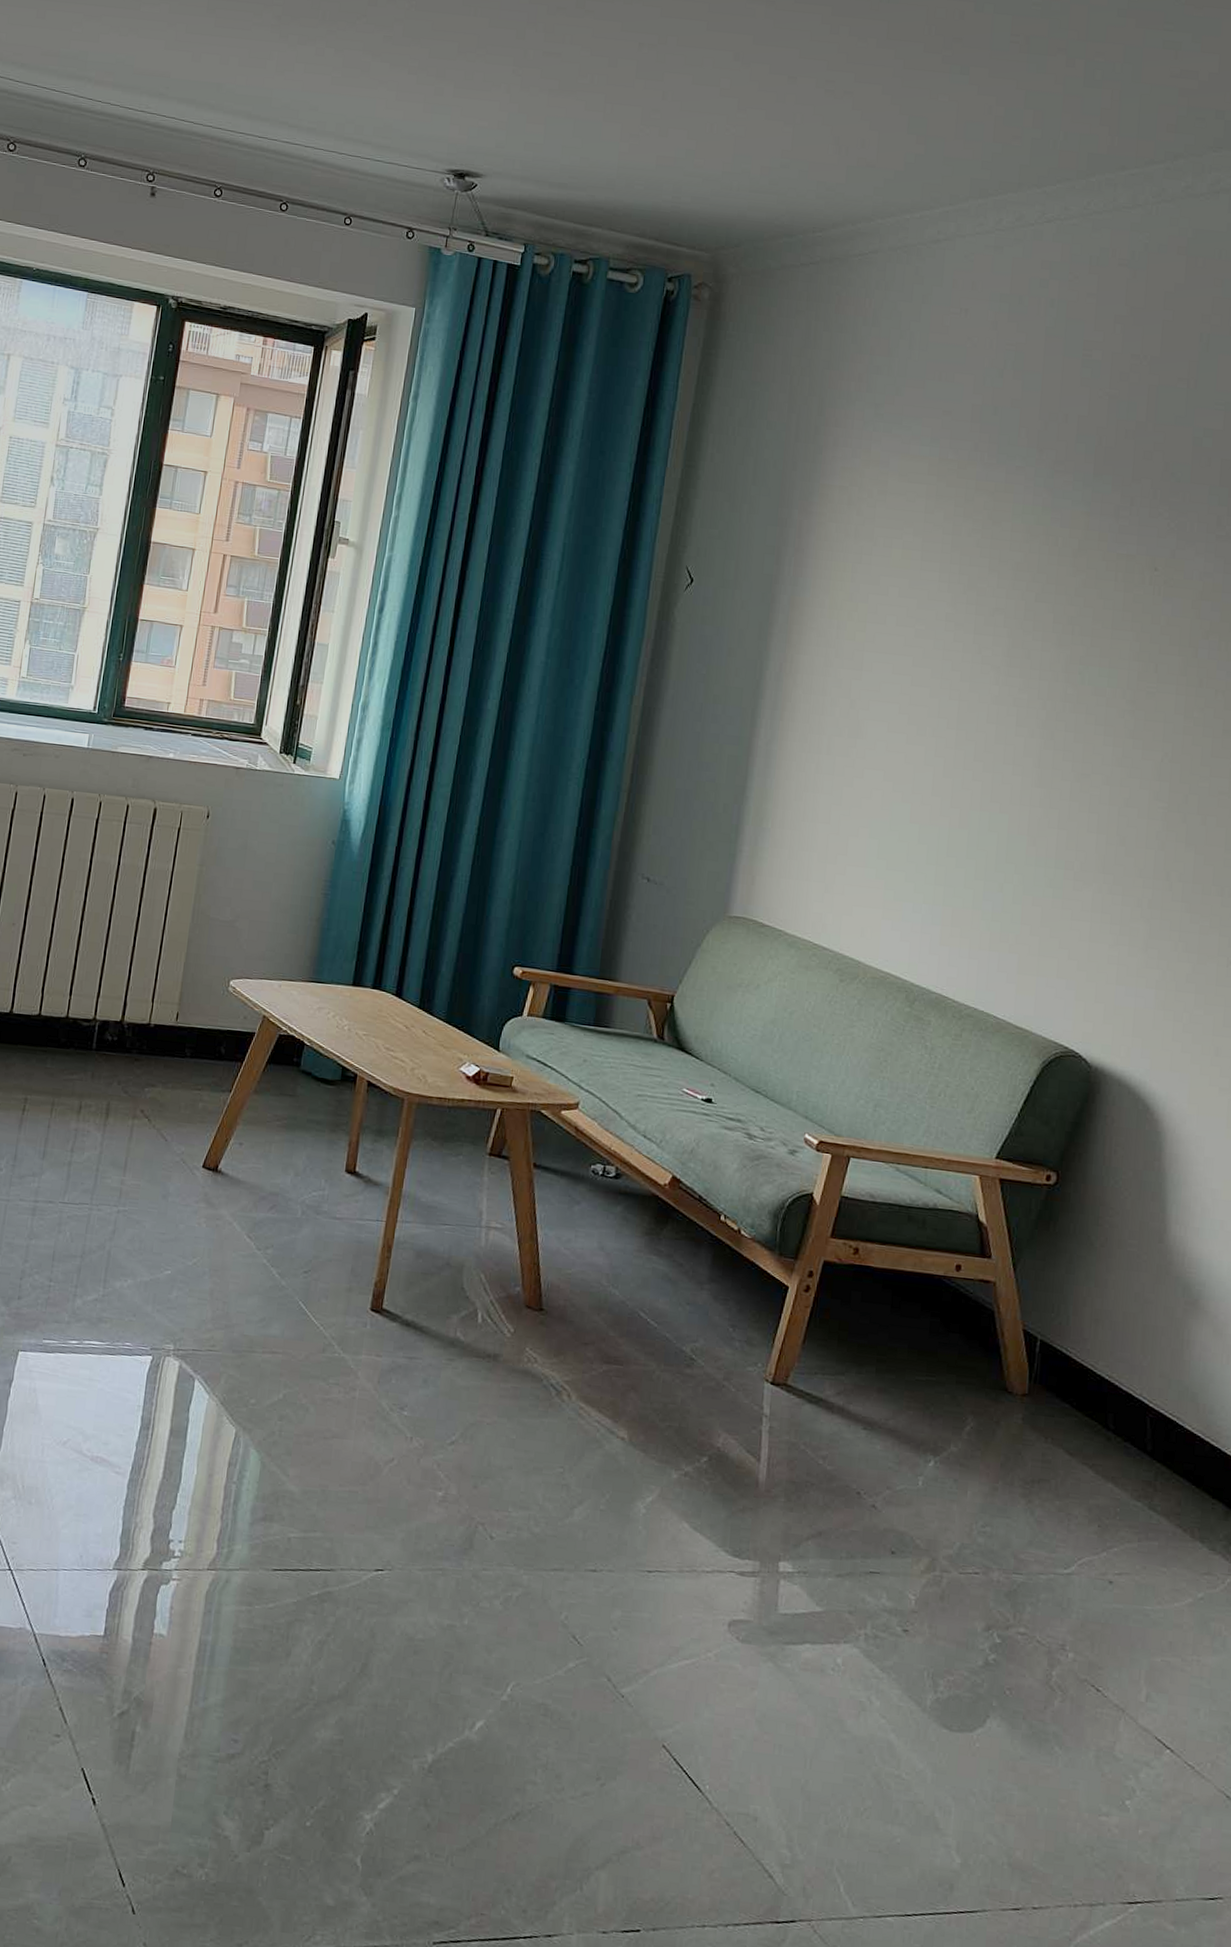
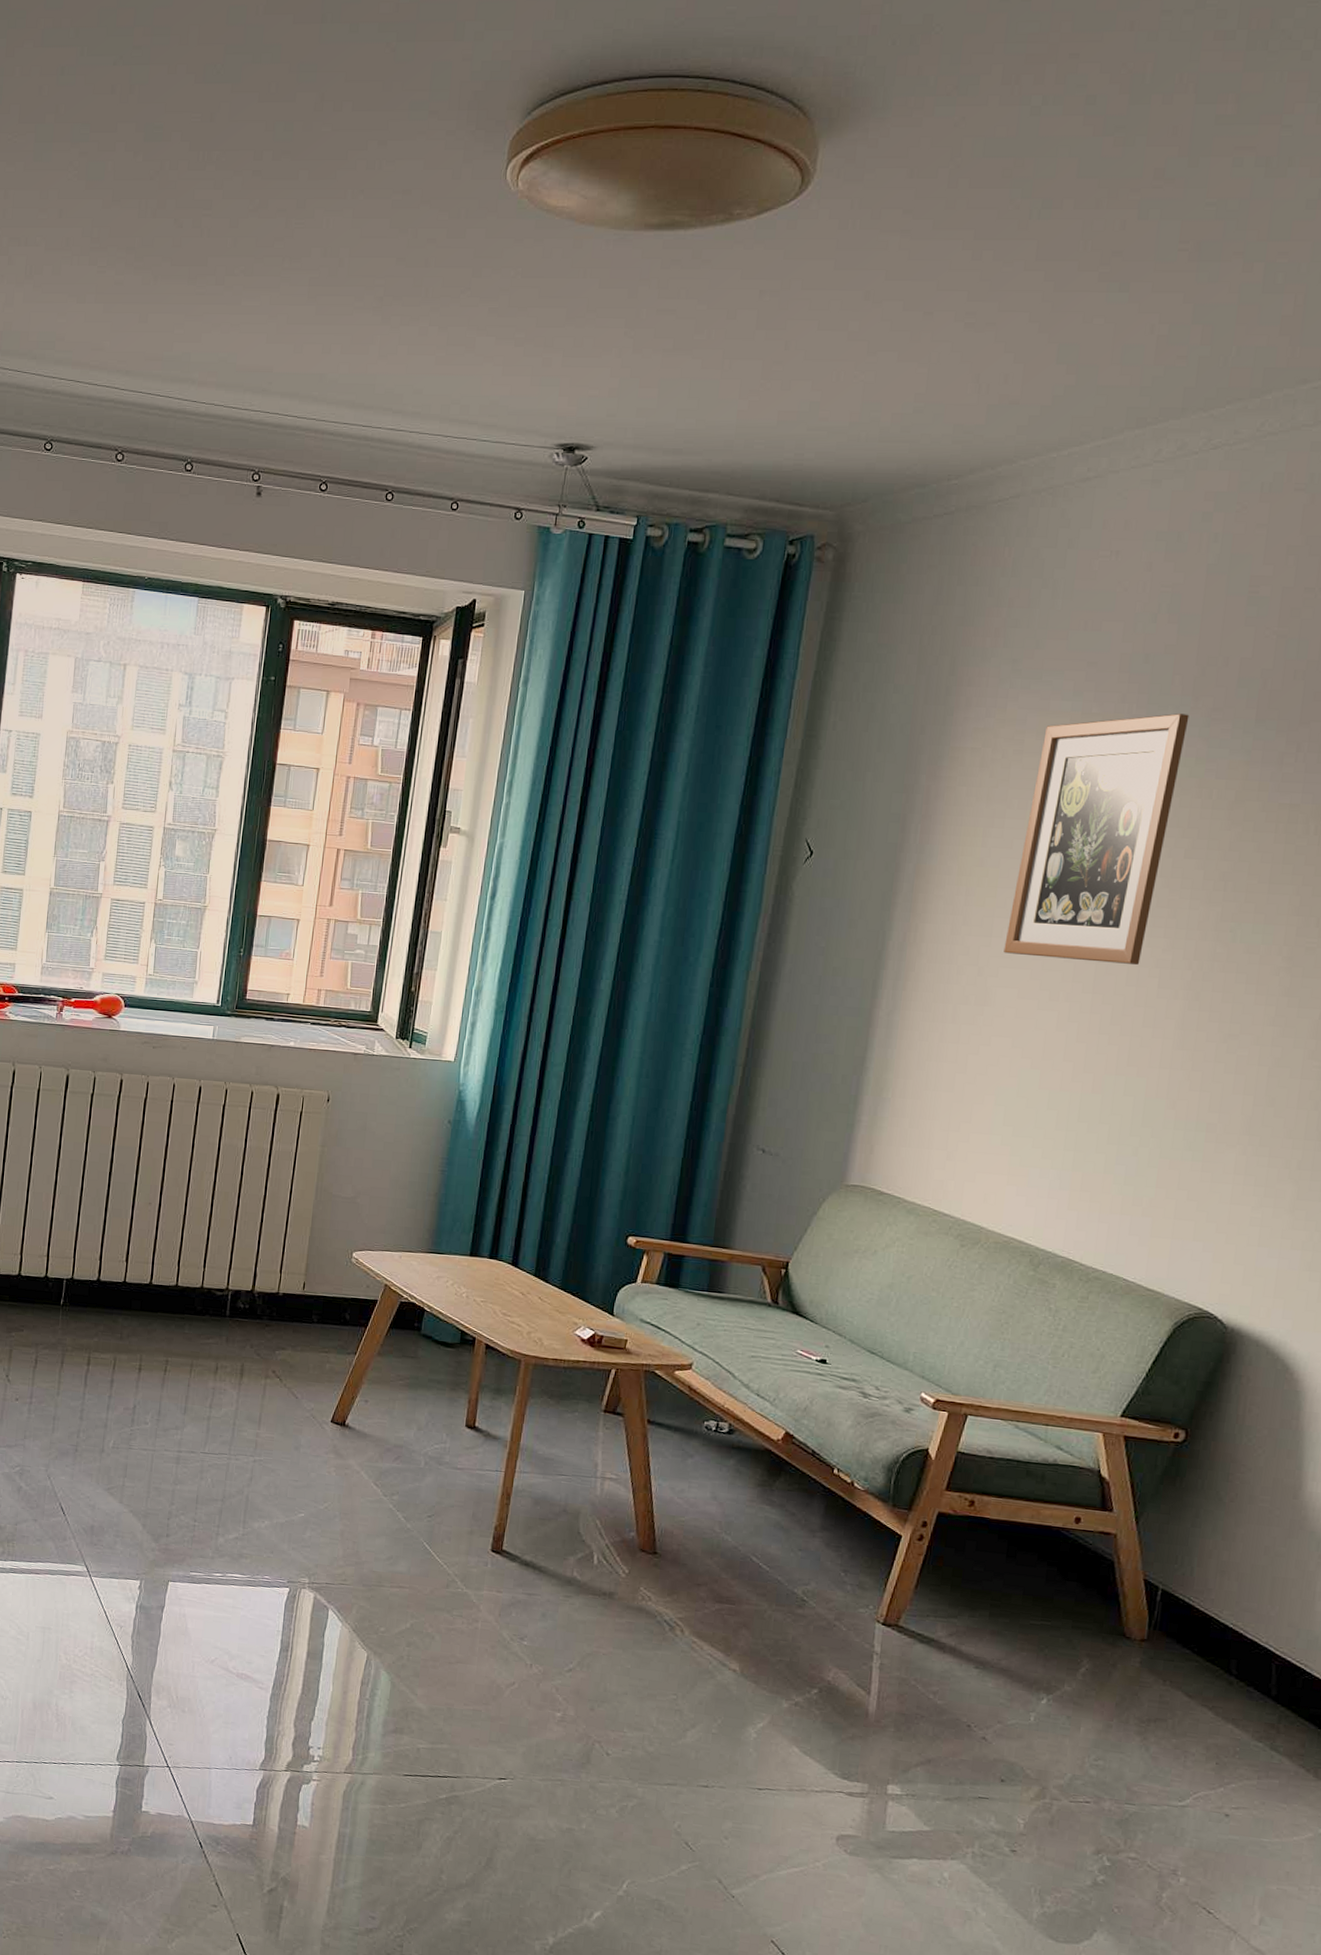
wall art: none [874,464,1035,703] -> present [1003,713,1189,965]

